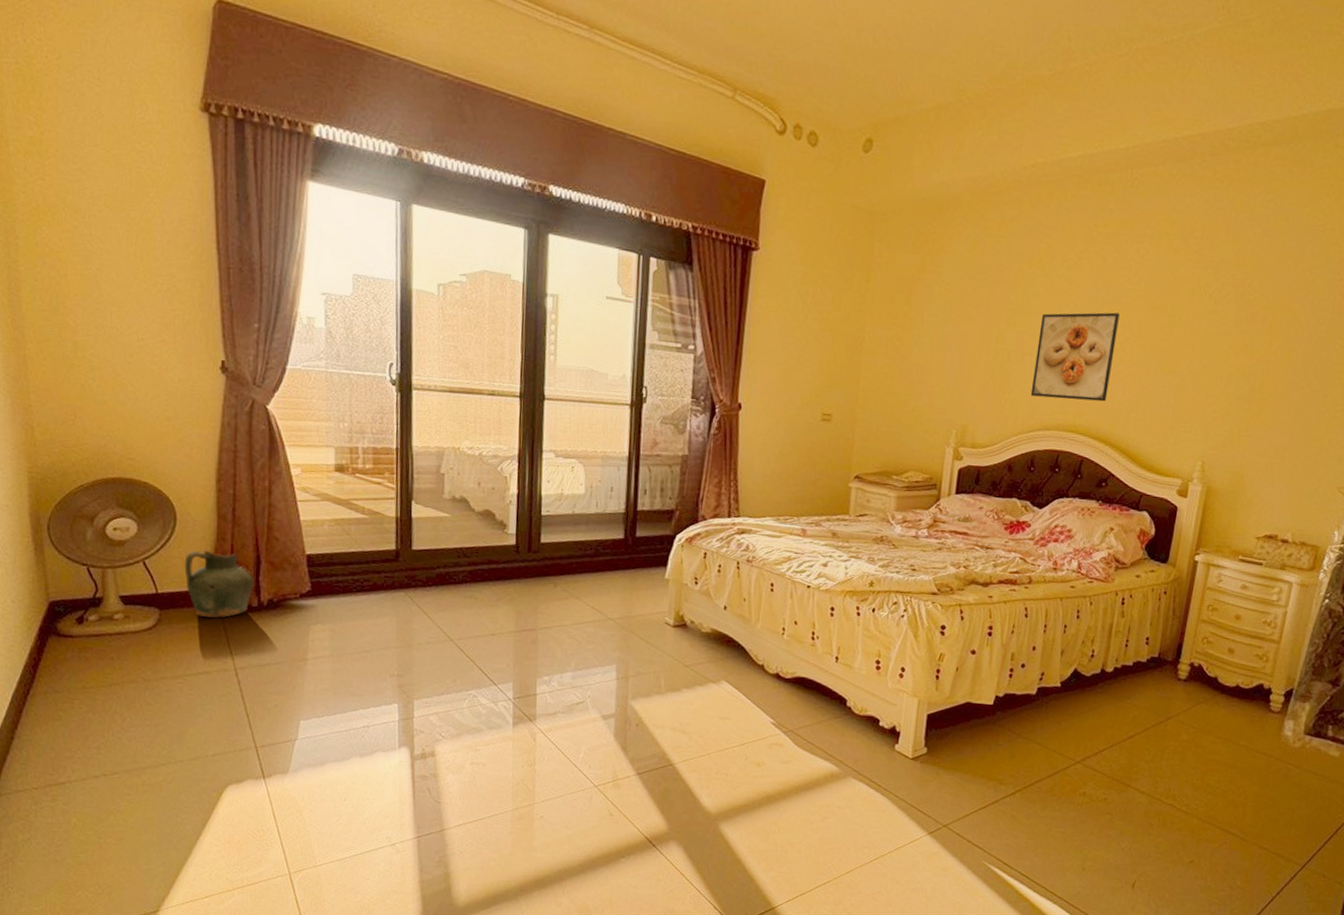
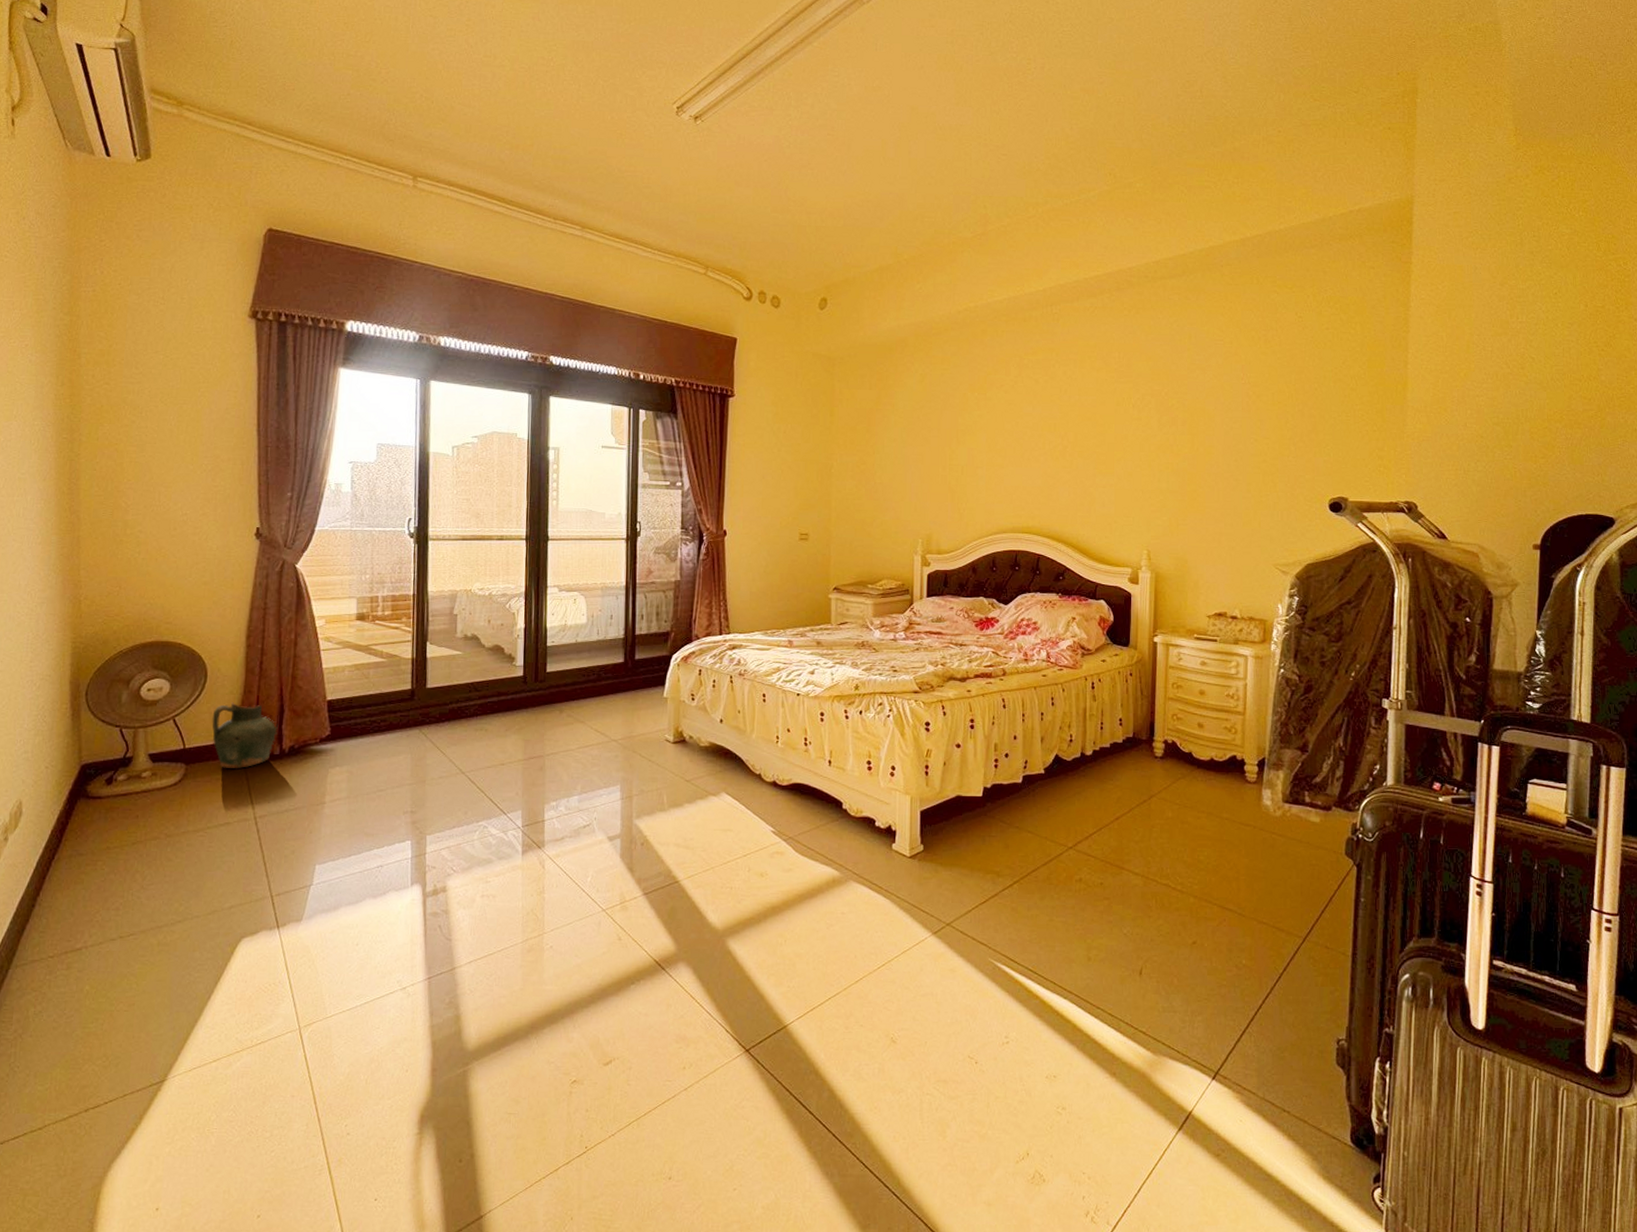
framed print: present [1030,312,1120,402] -> none [985,426,1056,505]

